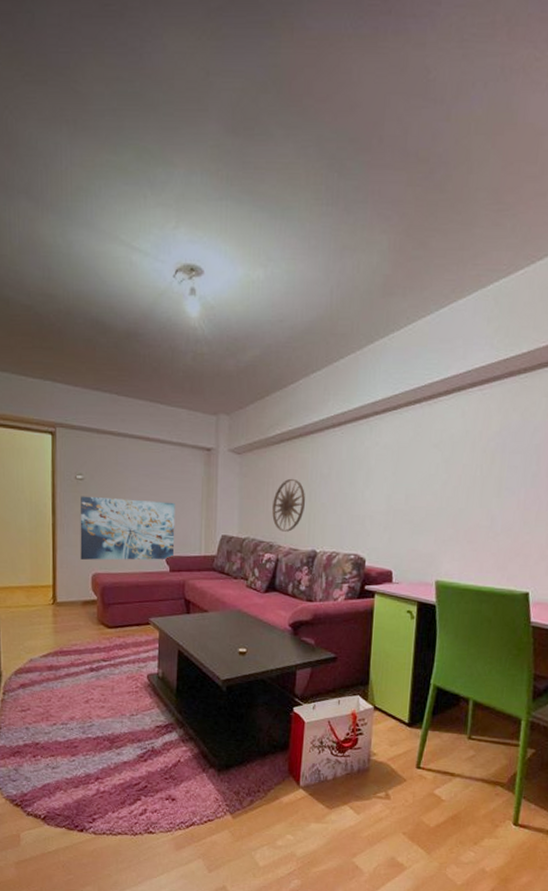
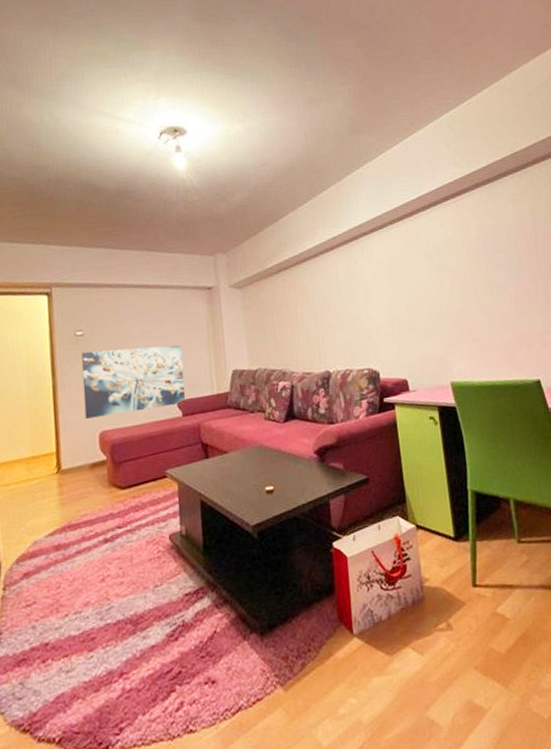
wall art: present [272,478,305,532] -> none [279,304,312,357]

